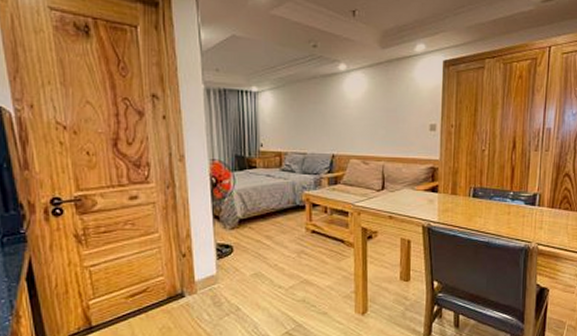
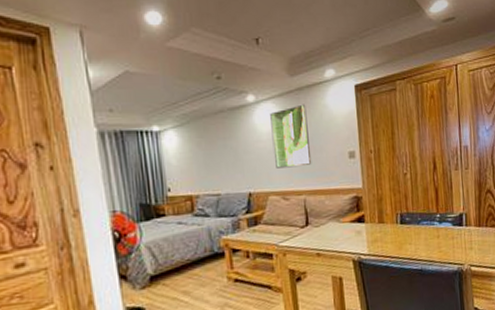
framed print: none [358,76,394,135] -> present [270,104,312,168]

